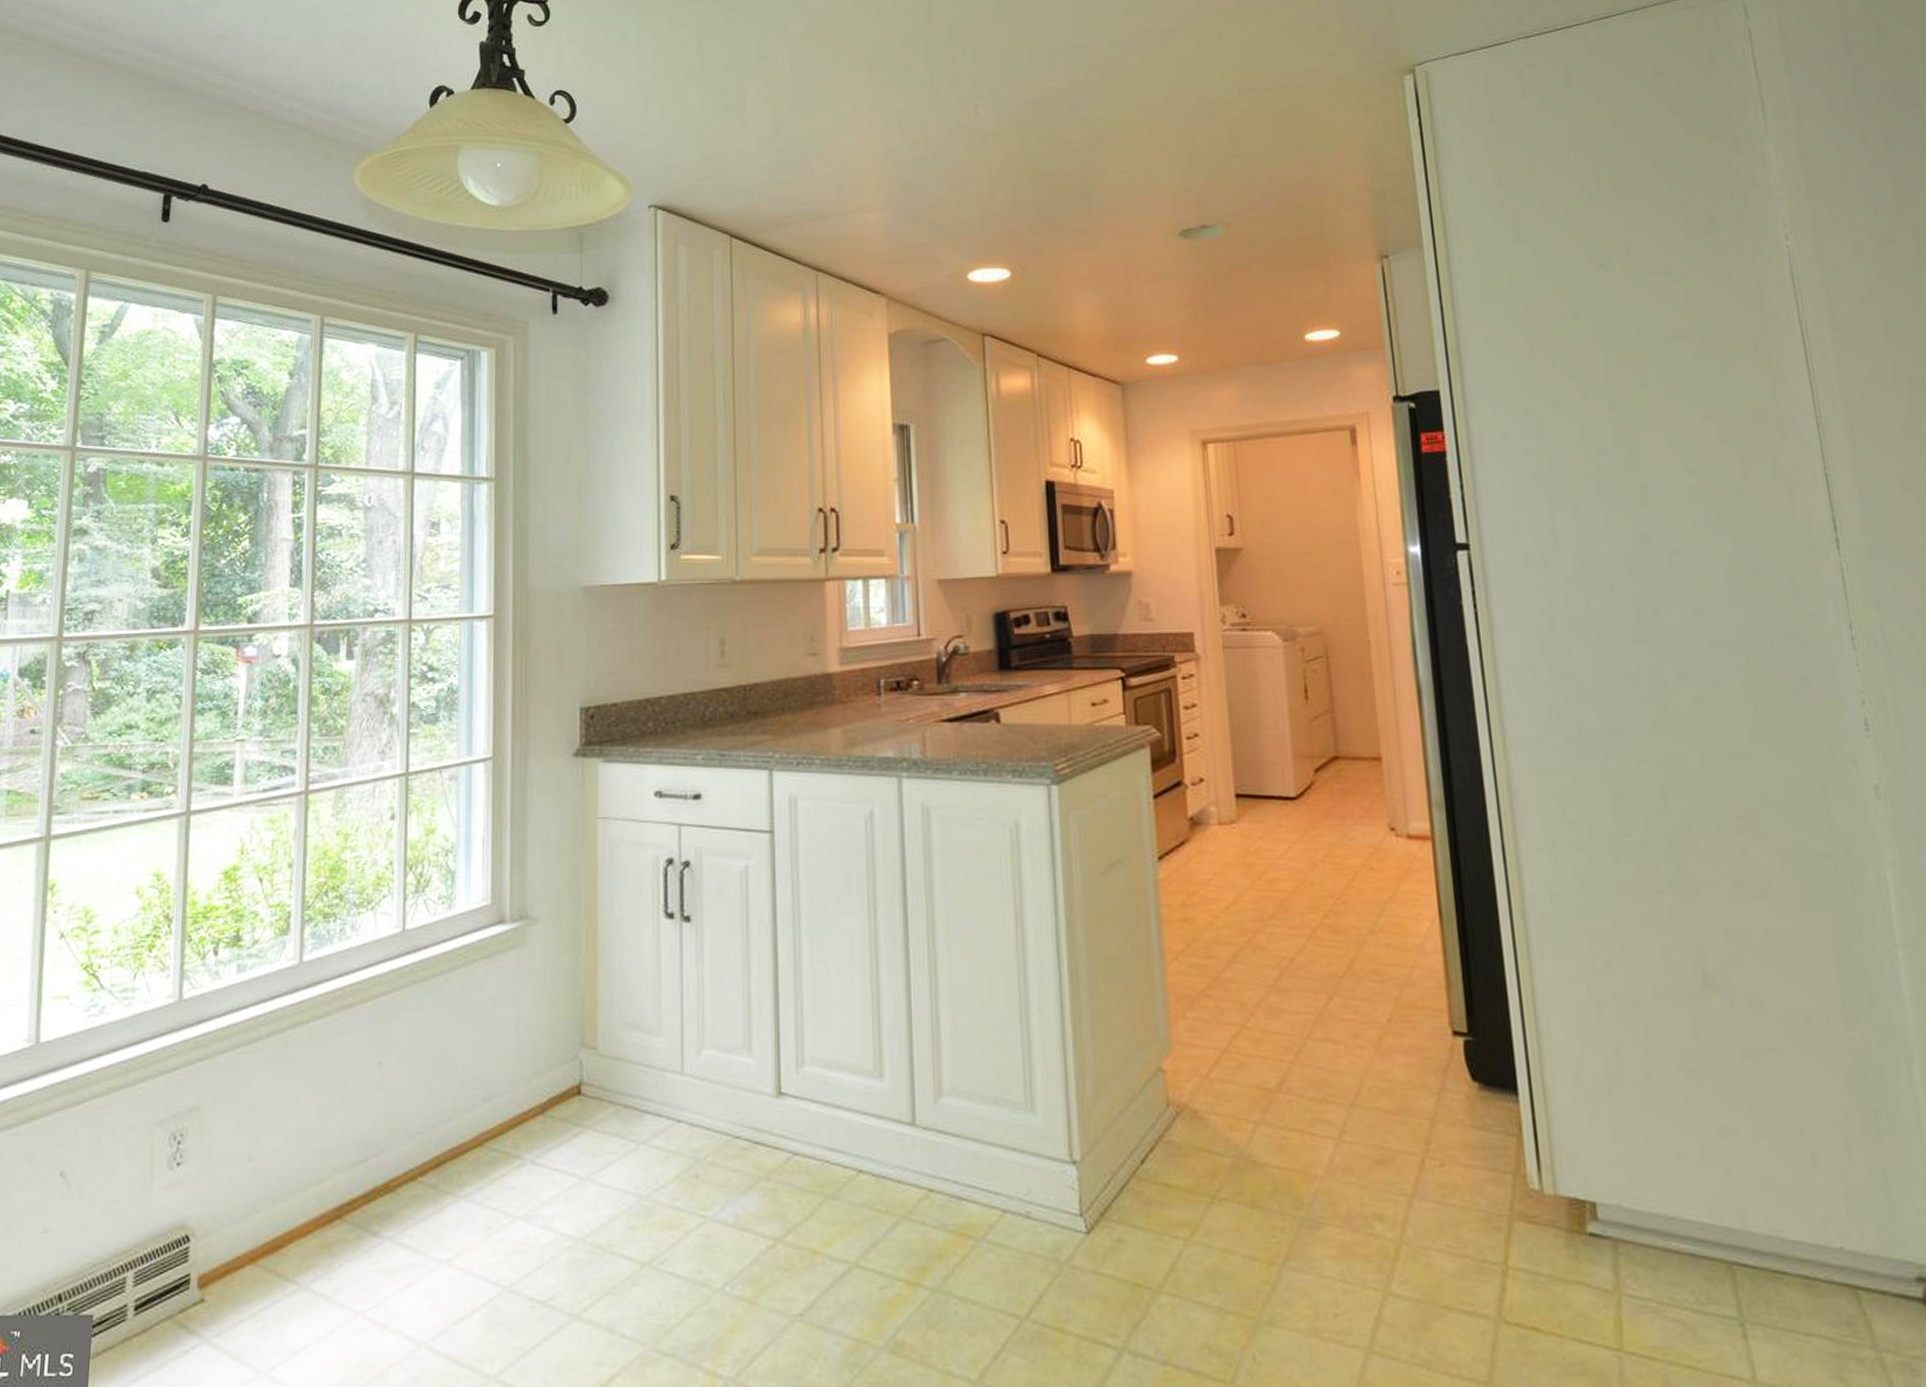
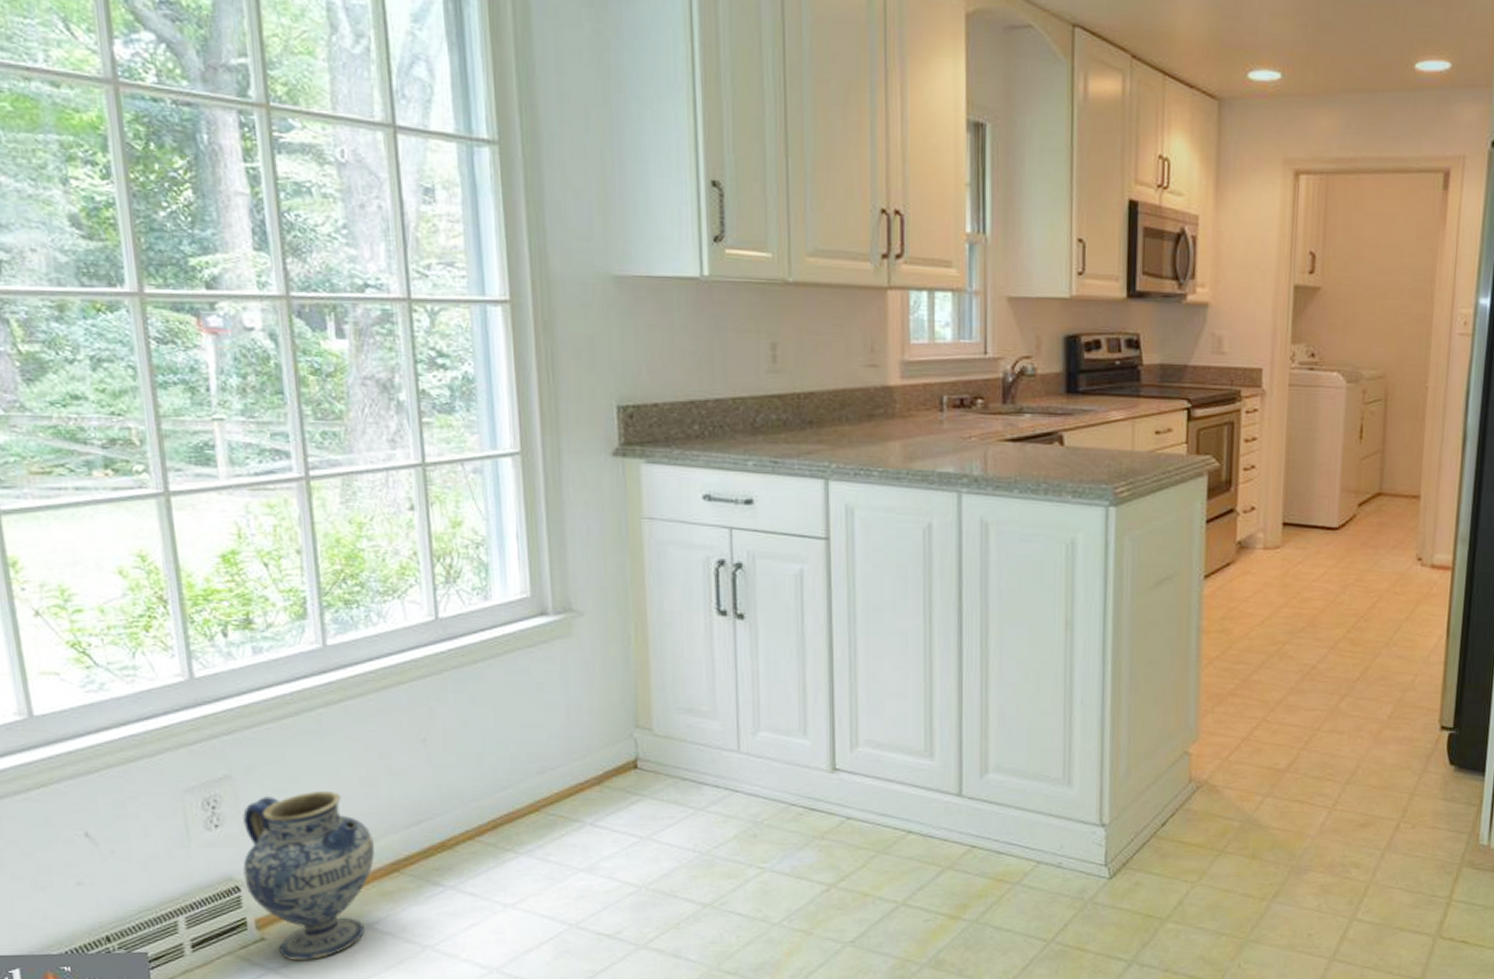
ceramic jug: none [195,1122,321,1329] -> present [243,790,375,961]

